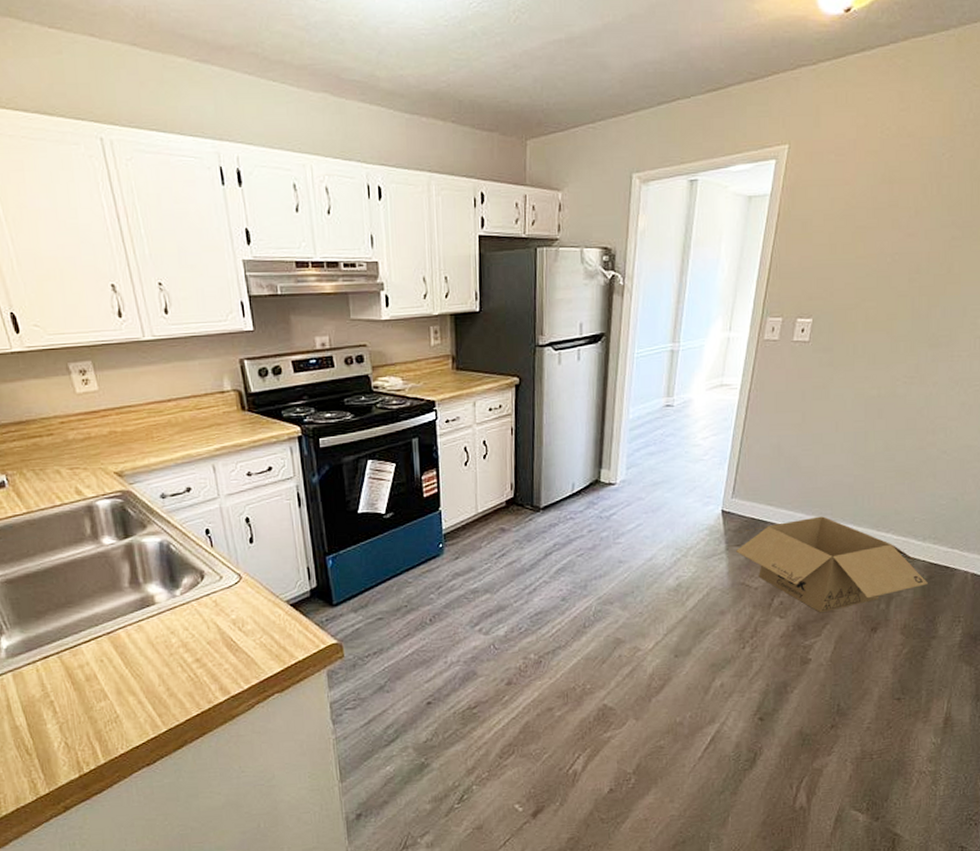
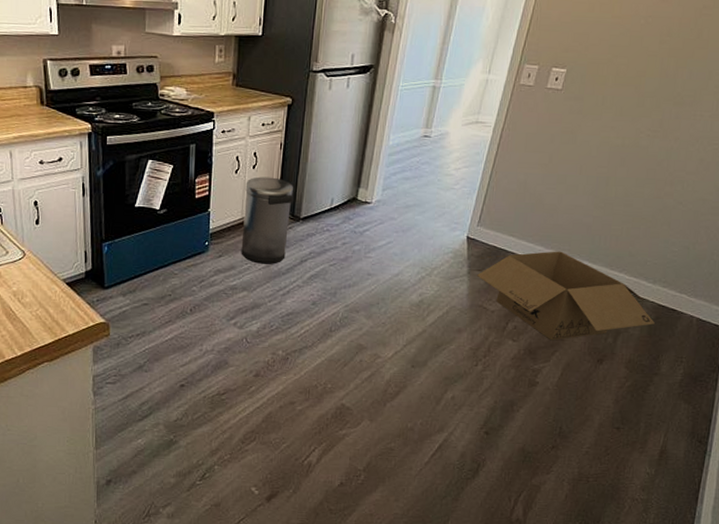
pedal bin: none [477,466,531,562] -> present [241,176,294,264]

